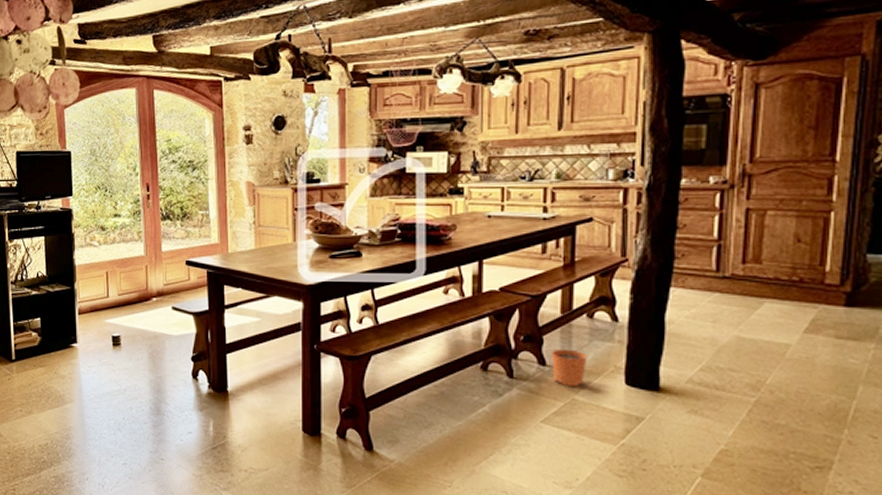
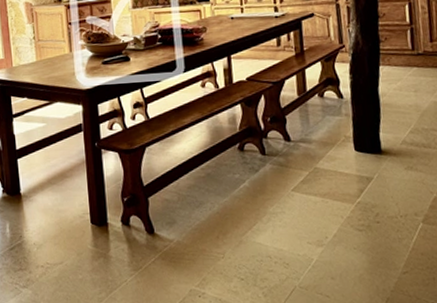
plant pot: present [552,347,588,387] -> none [294,123,323,157]

